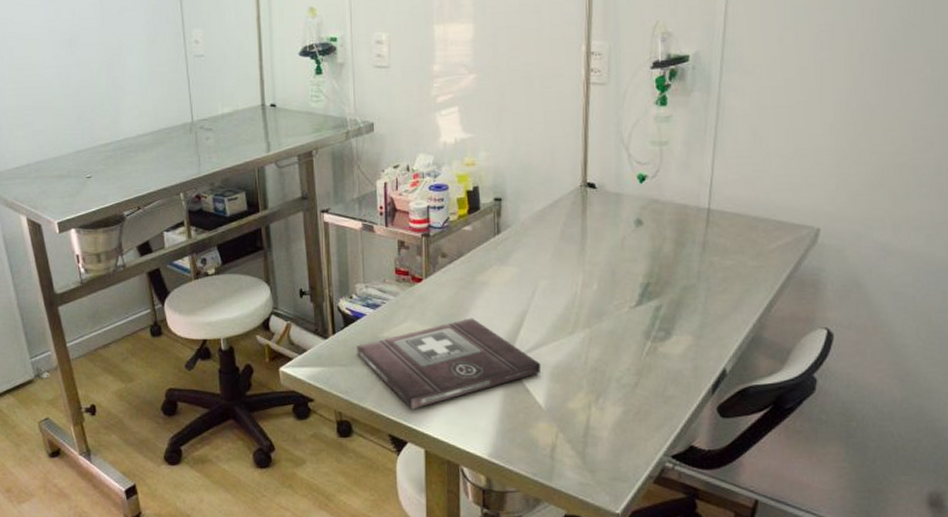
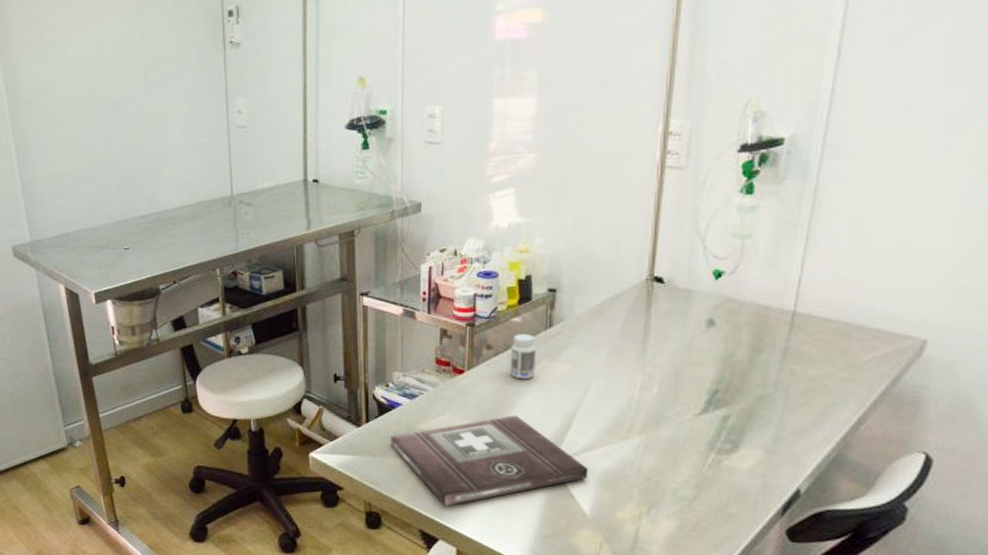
pill bottle: none [463,241,487,283] -> present [510,334,536,379]

